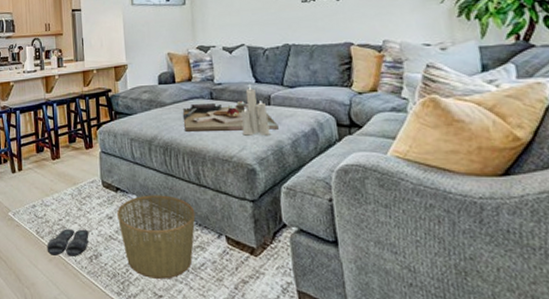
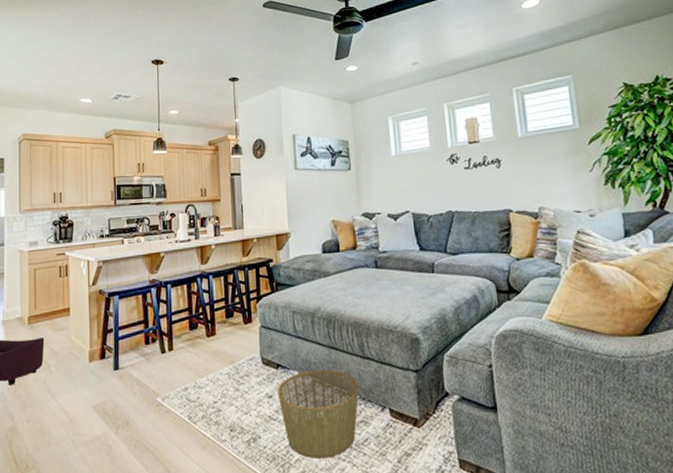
slippers: present [47,228,90,256] -> none [200,411,247,442]
decorative tray: present [183,101,279,131] -> none [347,269,442,302]
candle: present [242,84,270,136] -> none [406,252,434,305]

